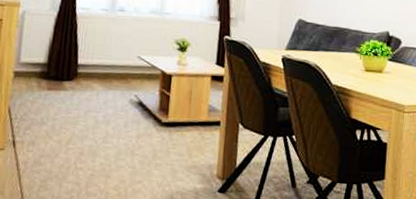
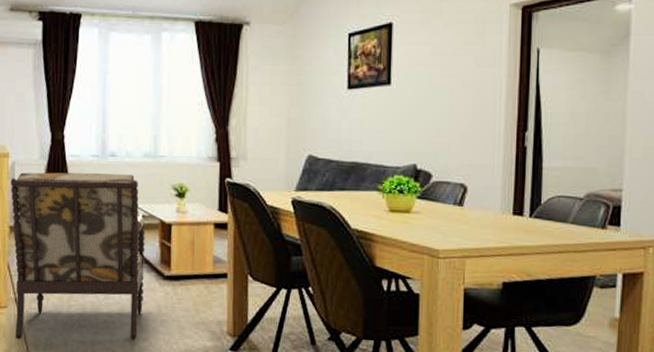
armchair: none [10,21,148,183] -> present [10,172,146,341]

